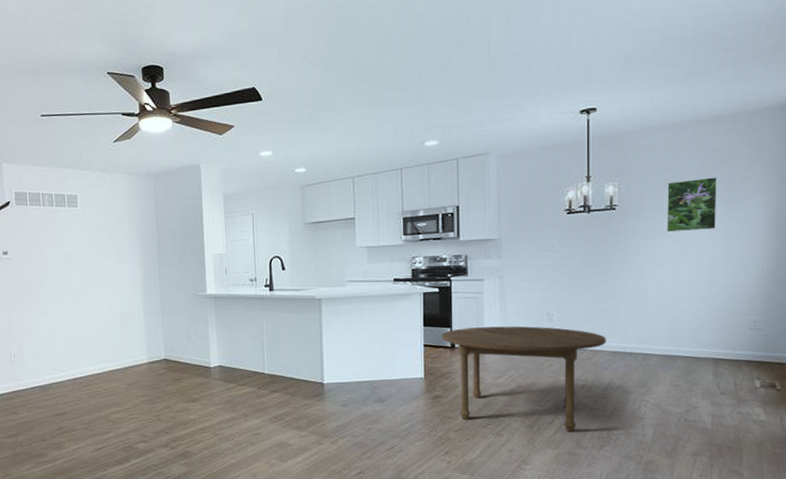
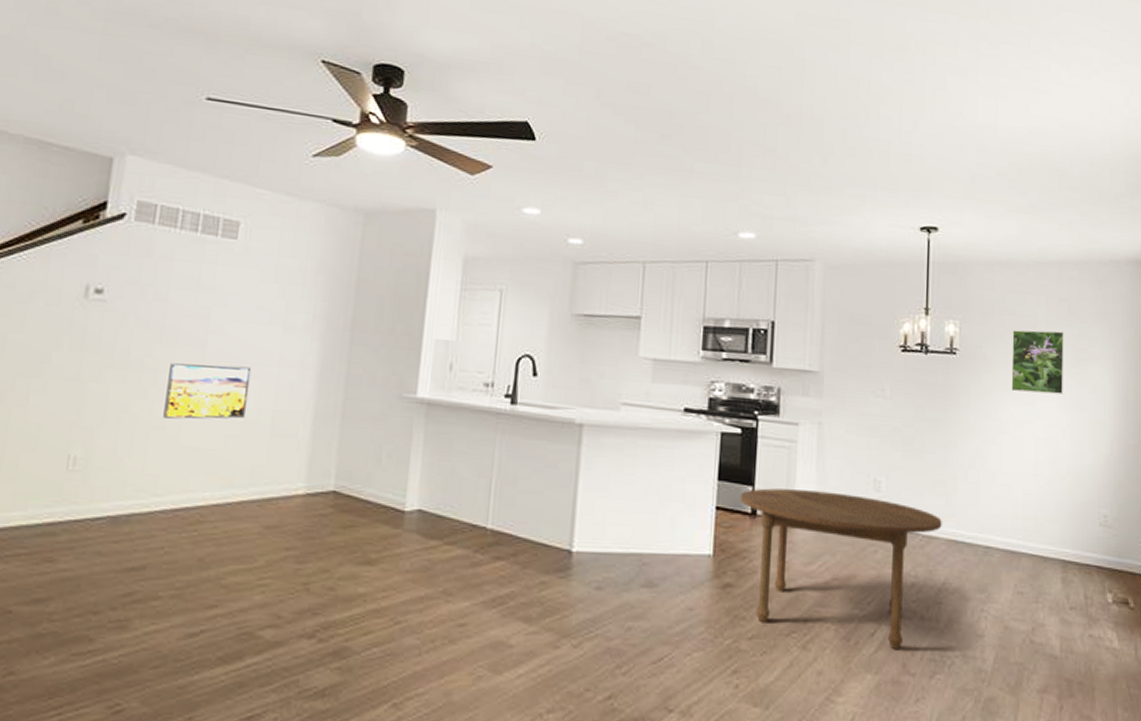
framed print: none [55,288,104,325] -> present [163,363,252,419]

